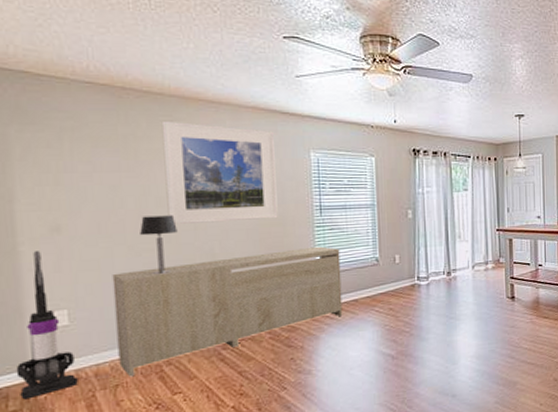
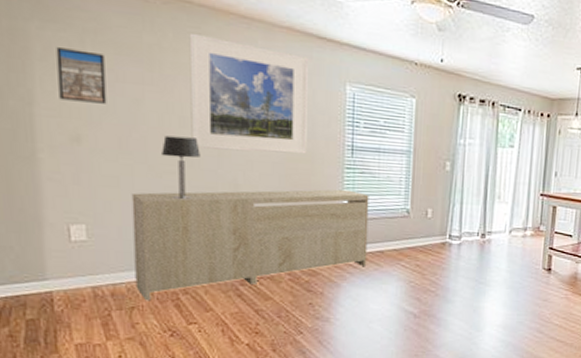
vacuum cleaner: present [16,251,78,400] -> none [33,160,94,310]
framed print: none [35,147,85,195] -> present [56,47,107,104]

